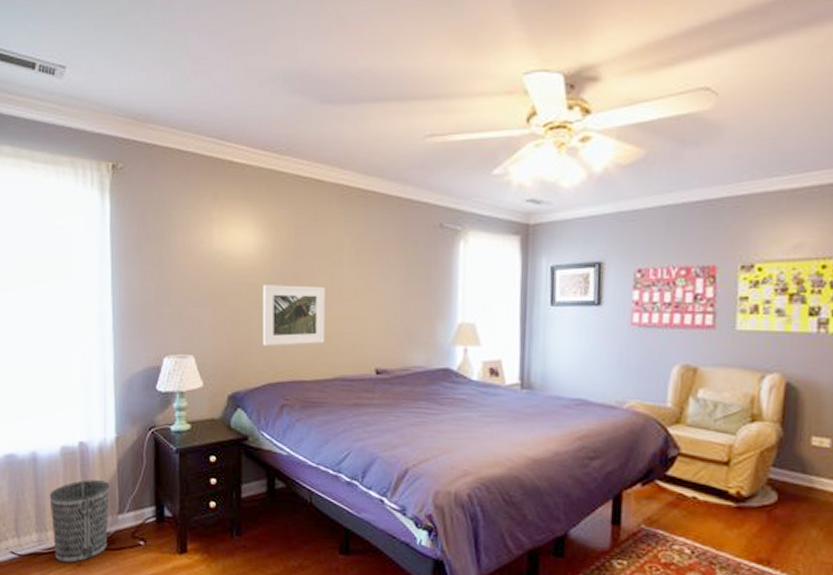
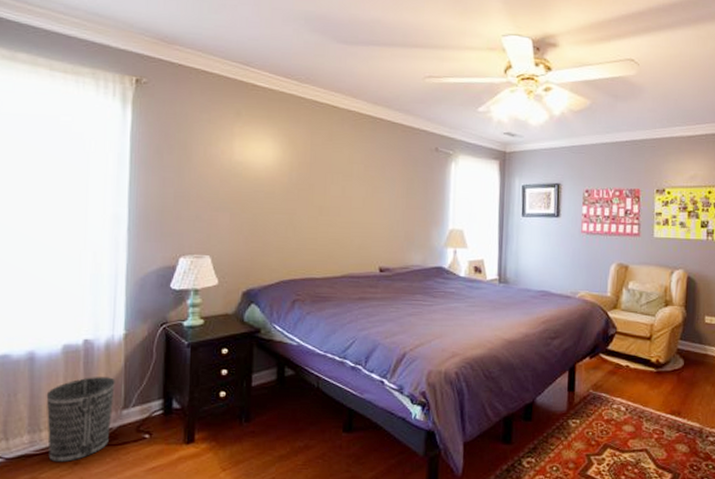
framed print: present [262,285,325,346] -> none [277,193,337,248]

